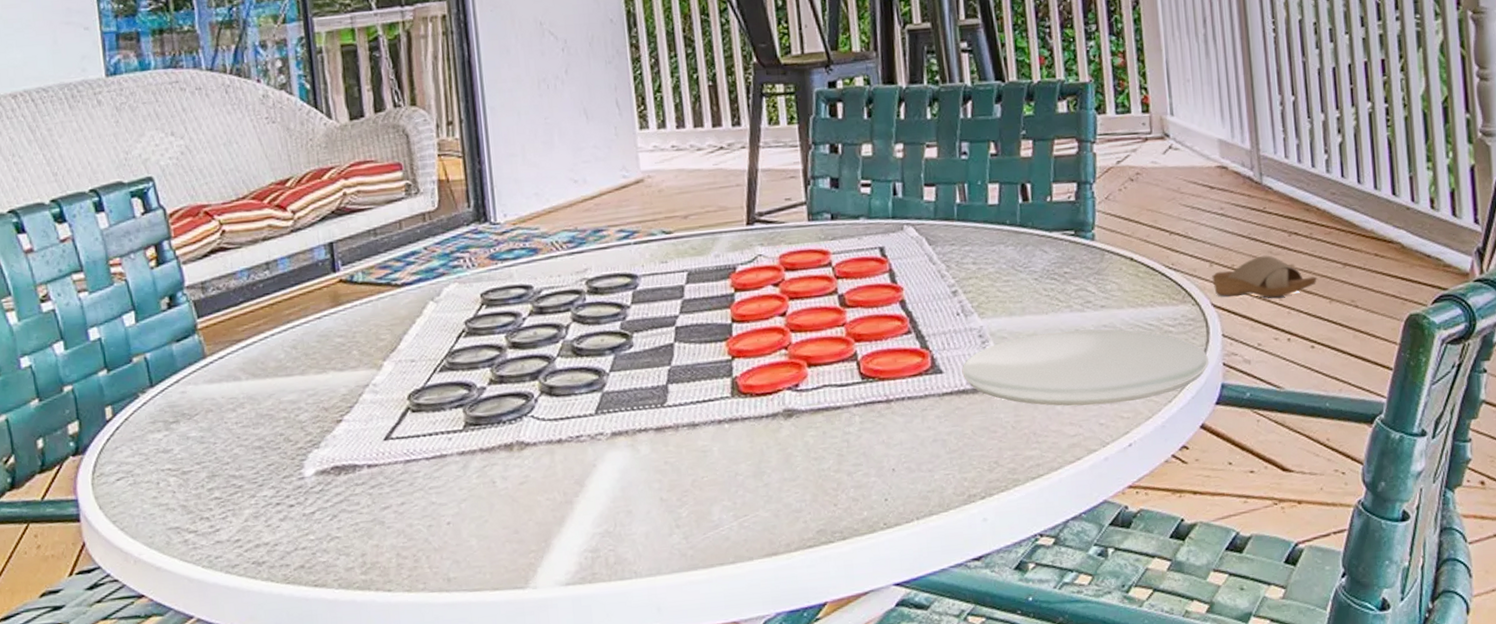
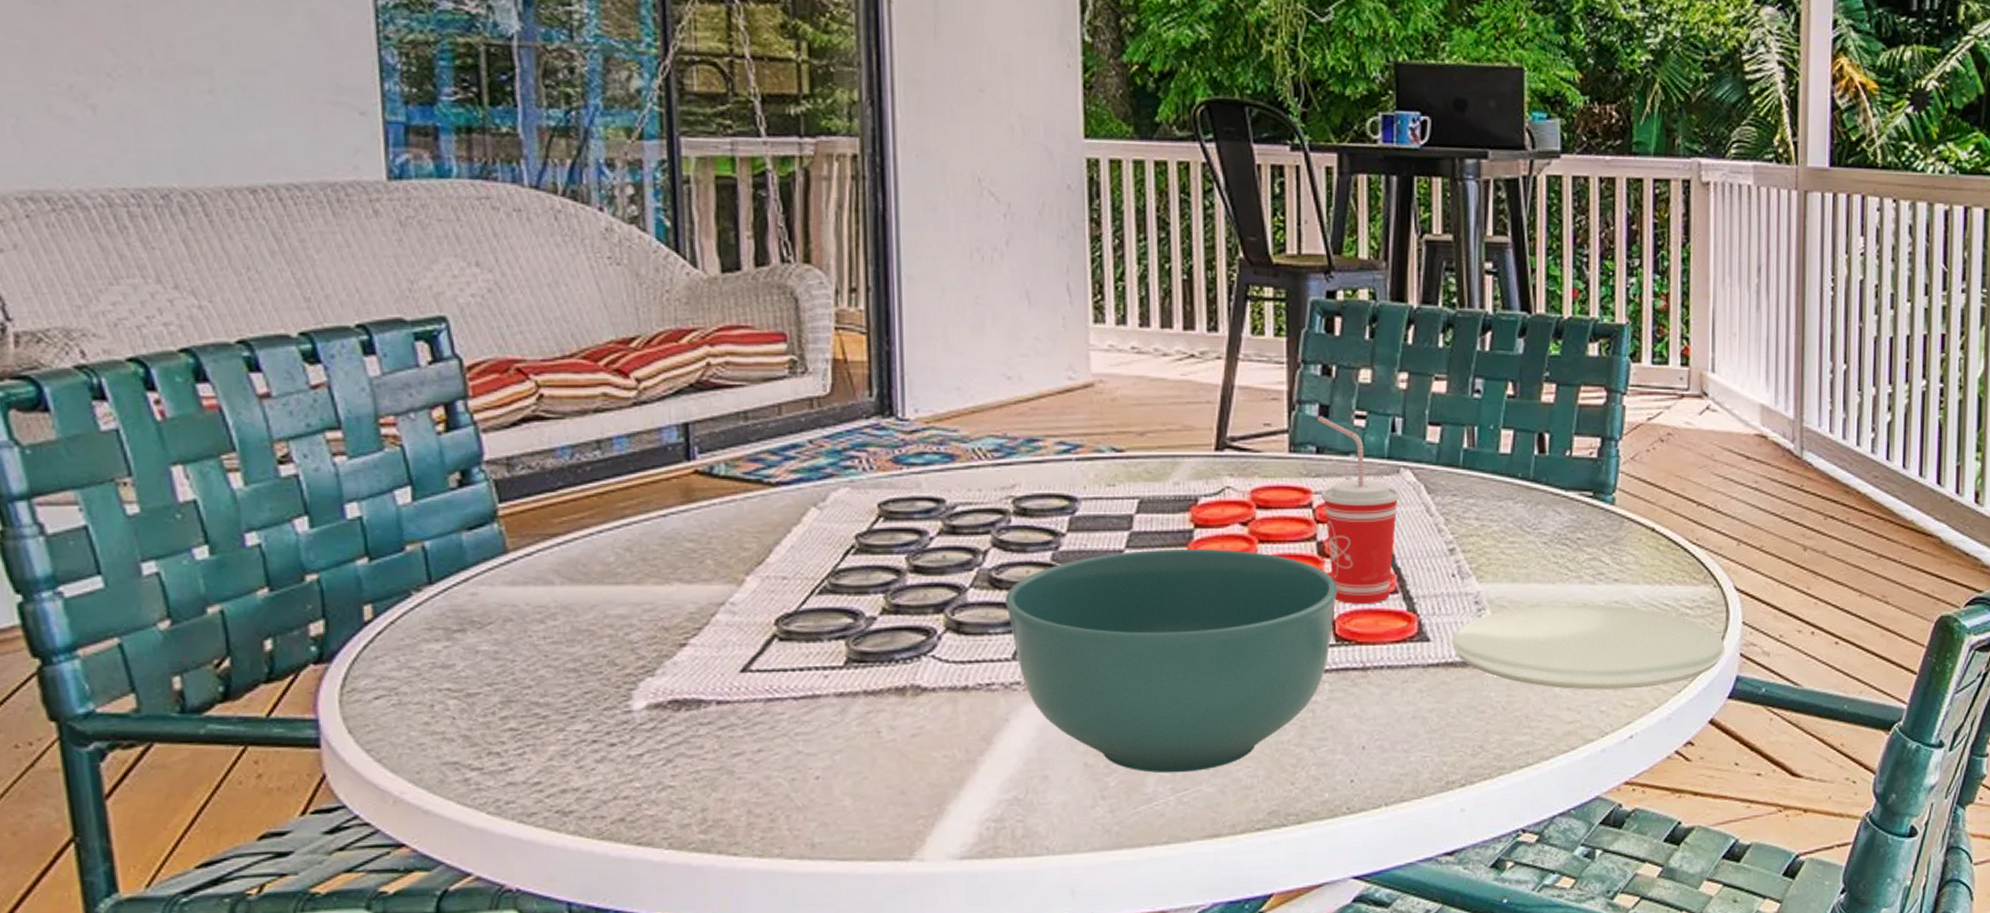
bowl: none [586,307,860,503] -> present [1005,548,1338,773]
beverage cup: none [829,187,907,346] -> present [1317,415,1401,604]
sandal: present [1212,255,1317,298] -> none [1738,538,1849,586]

